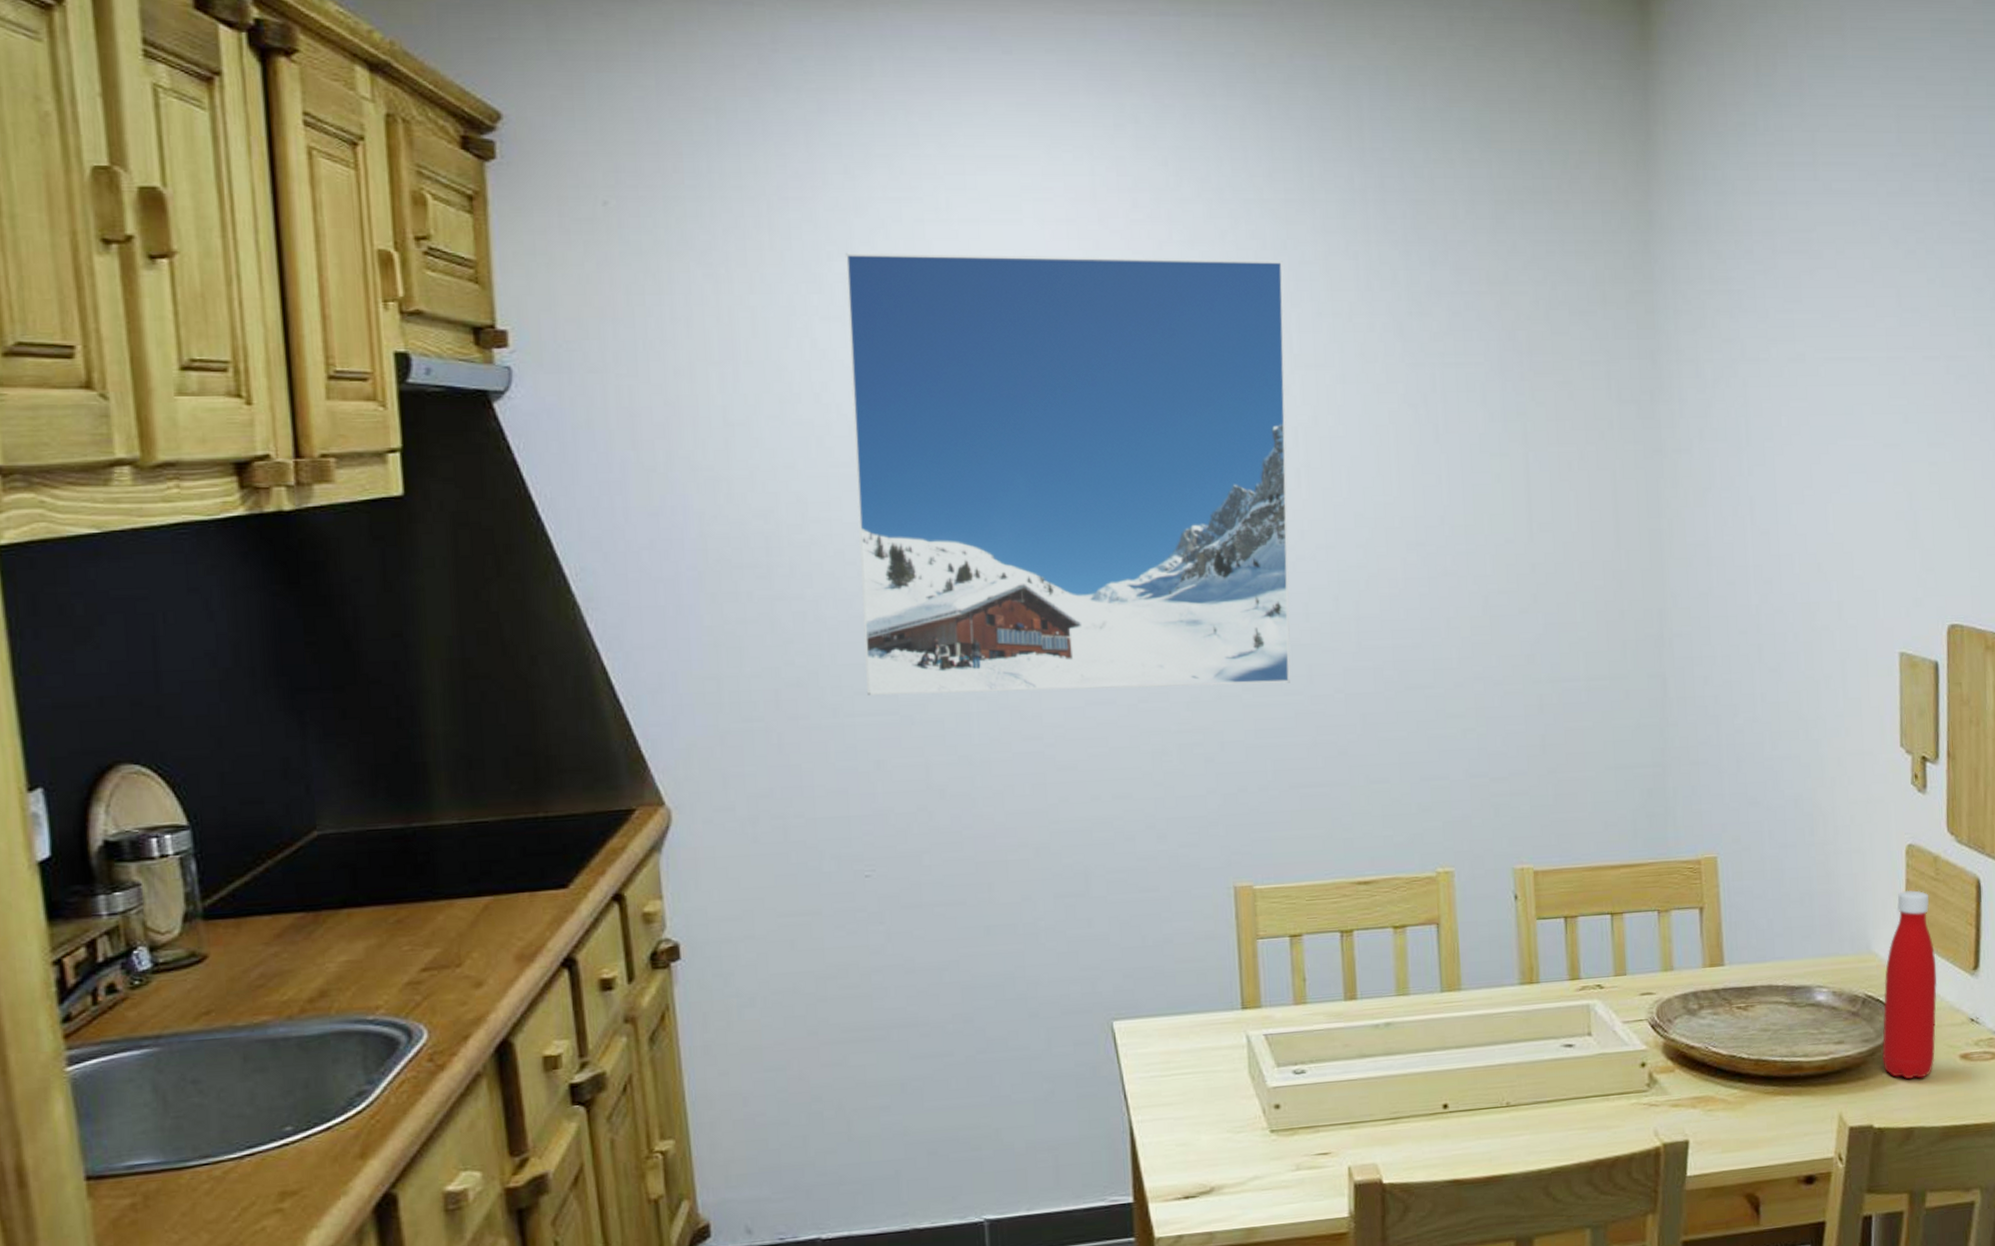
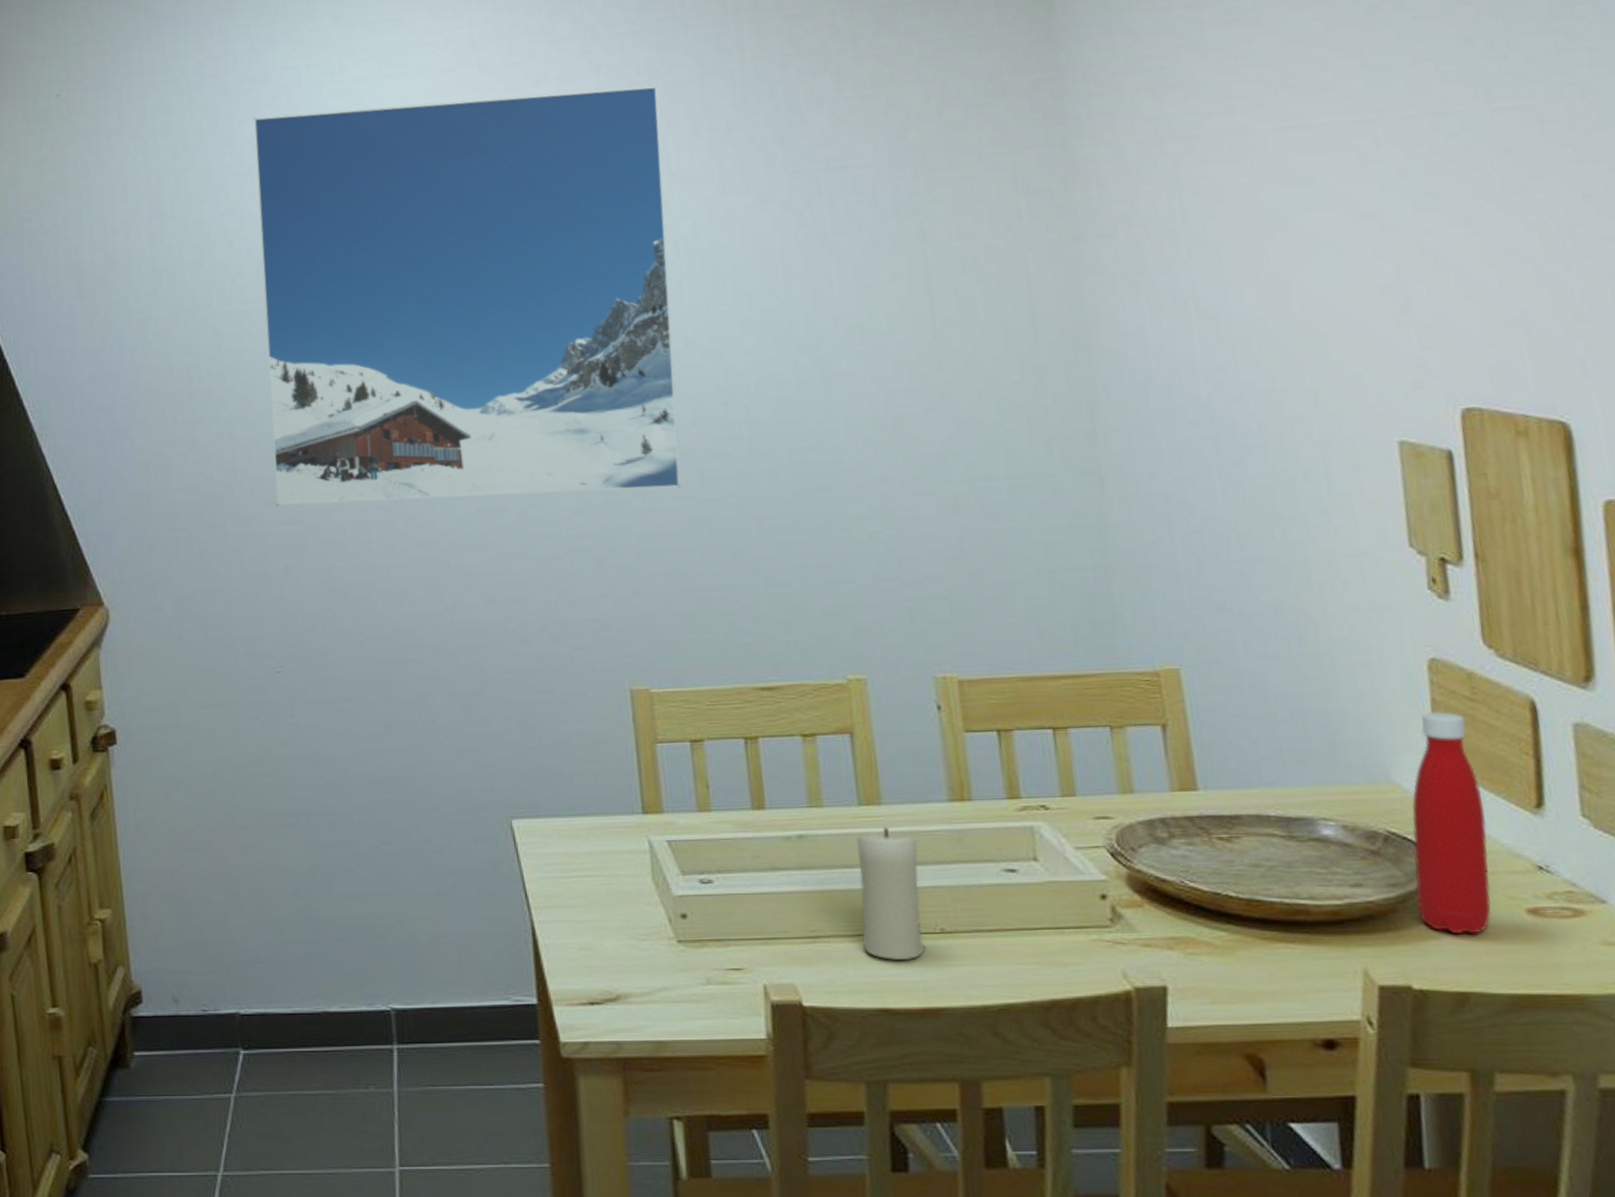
candle: none [1437,1011,1493,1135] -> present [857,826,926,960]

